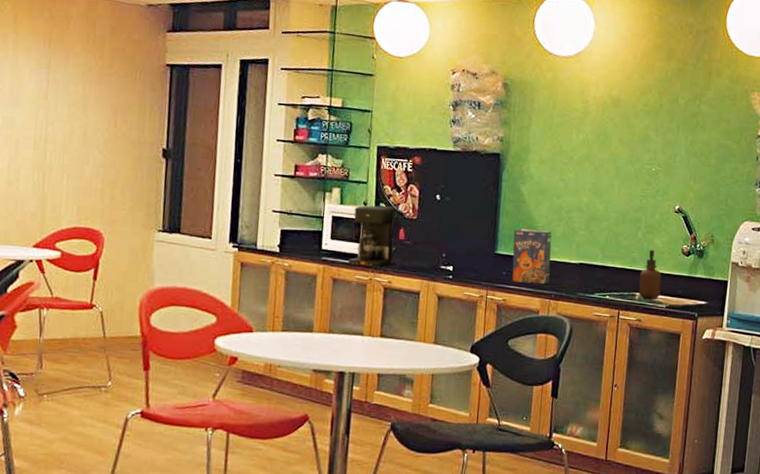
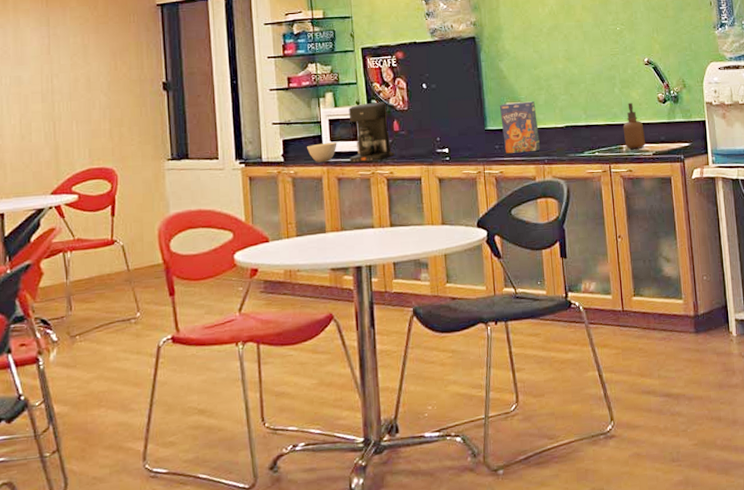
bowl: none [305,239,338,261] -> present [307,142,337,163]

